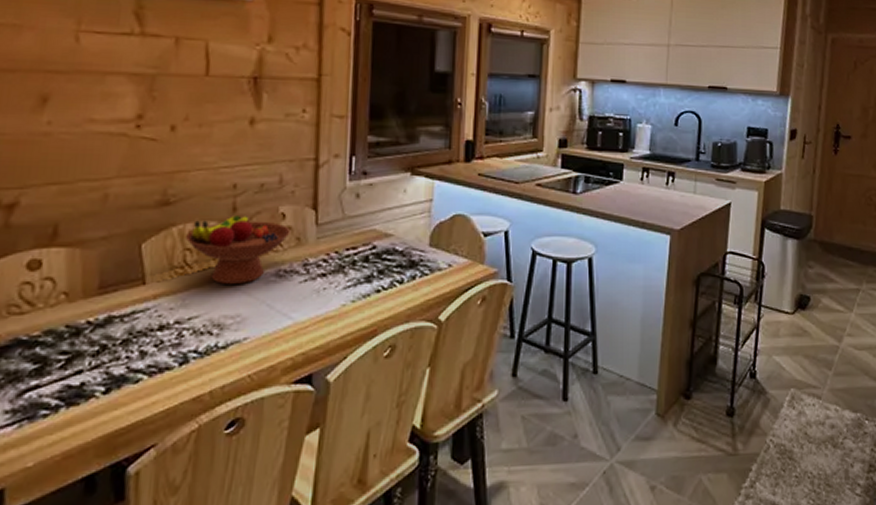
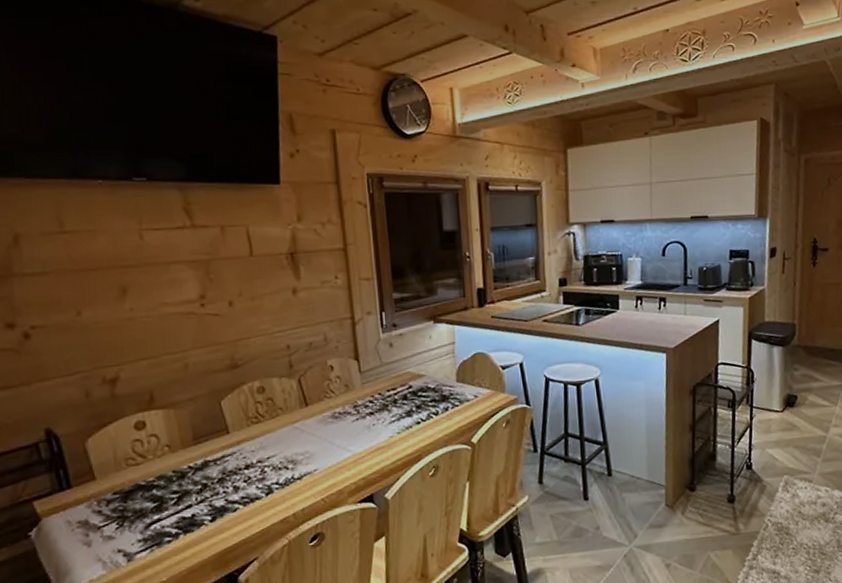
fruit bowl: present [186,216,291,285] -> none [255,370,340,429]

